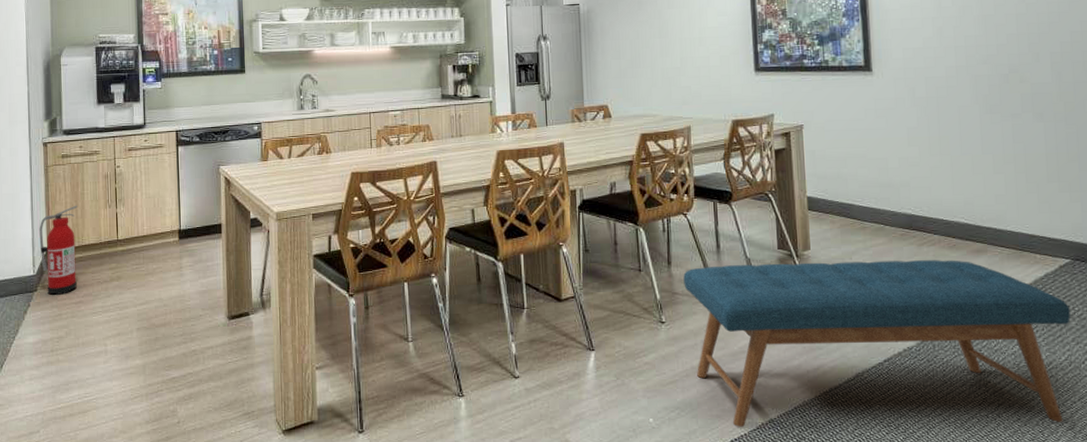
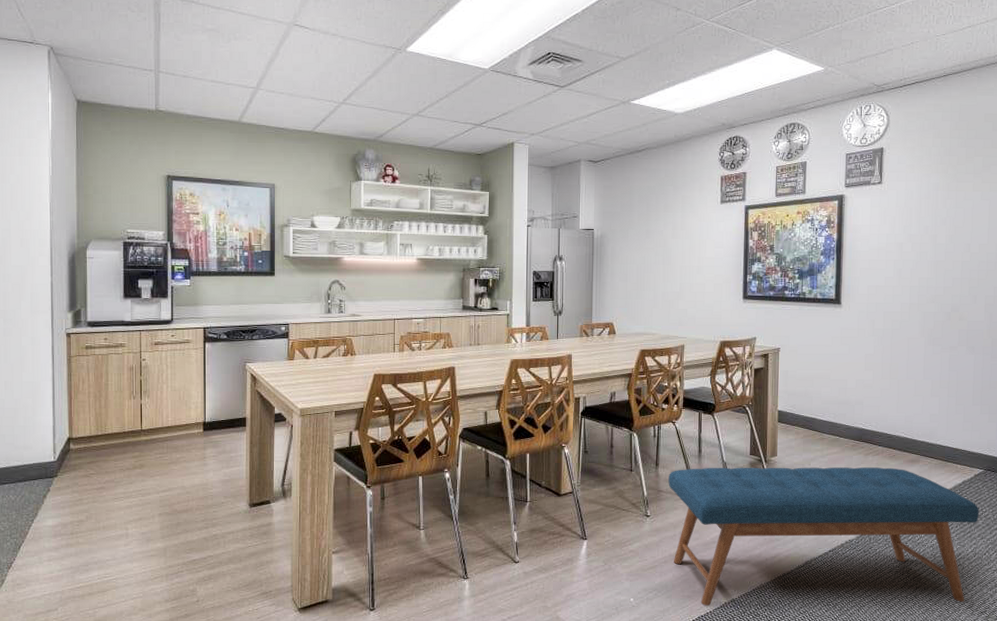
fire extinguisher: present [39,205,78,295] -> none [60,395,101,480]

